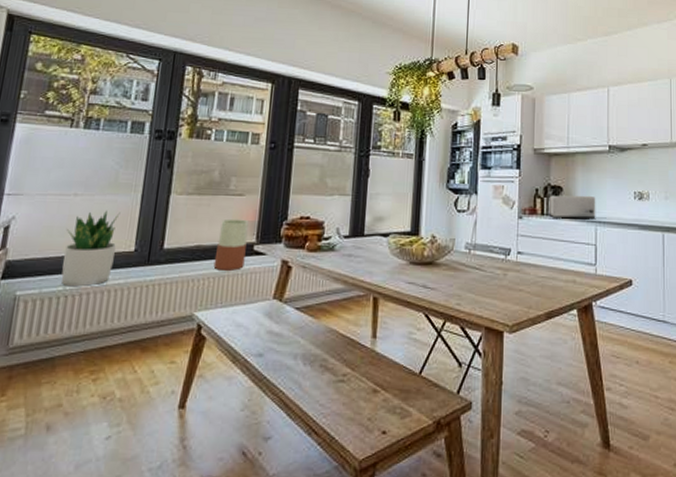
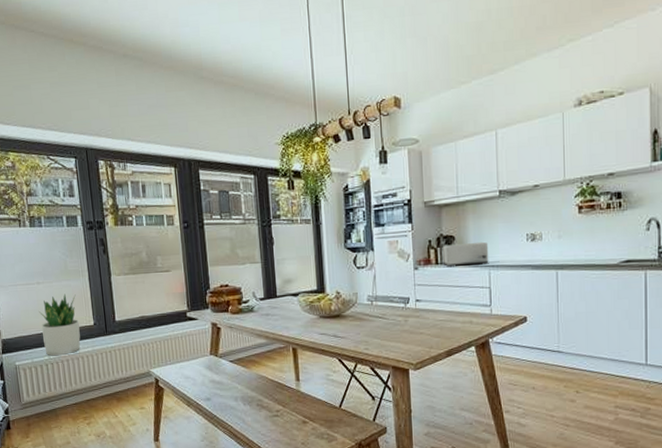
vase: present [213,218,249,271] -> none [156,291,182,335]

